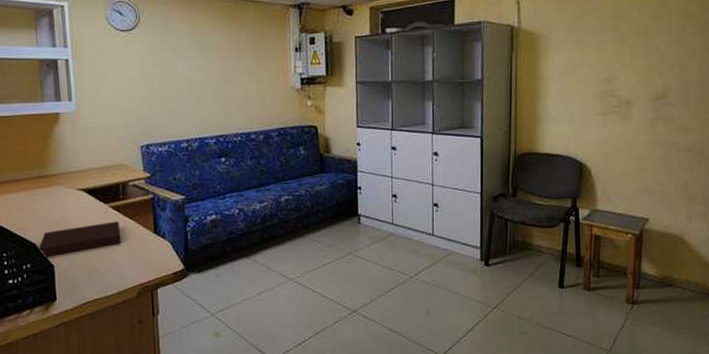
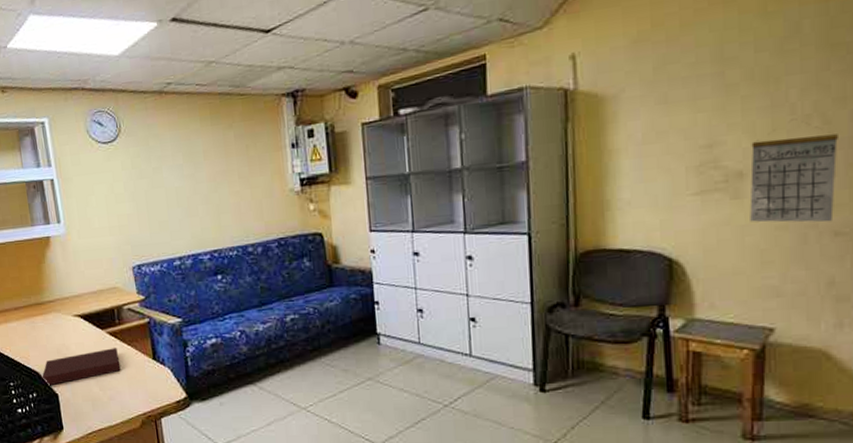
calendar: none [634,65,690,142] -> present [749,118,838,223]

